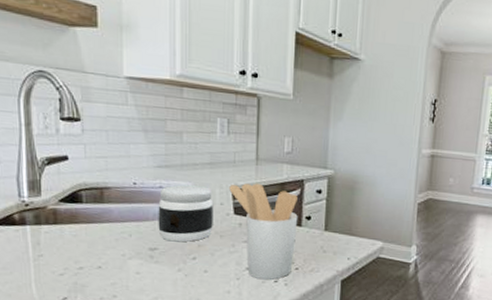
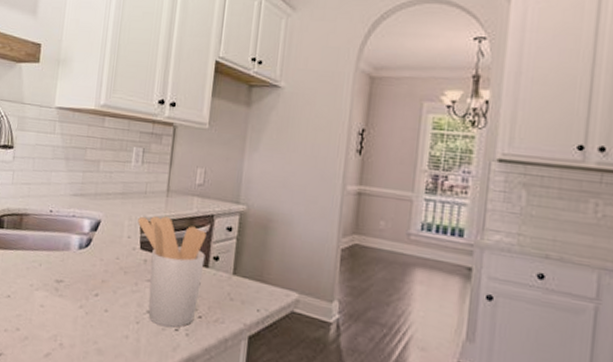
jar: present [158,185,214,242] -> none [66,214,122,277]

